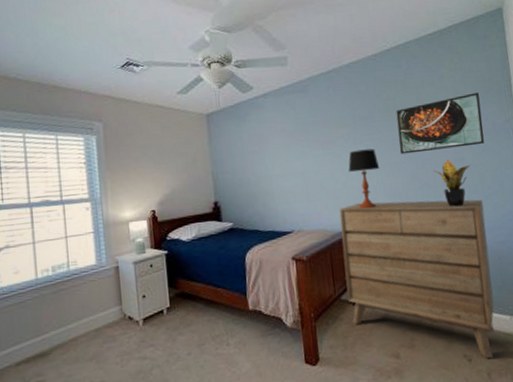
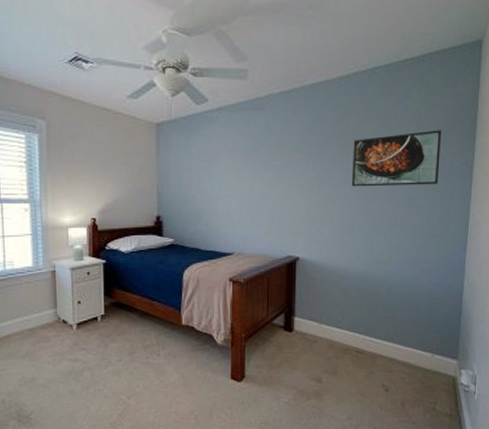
dresser: present [339,199,495,359] -> none [280,232,426,391]
table lamp: present [348,148,380,209] -> none [297,178,329,238]
potted plant: present [433,160,470,207] -> none [382,197,420,245]

